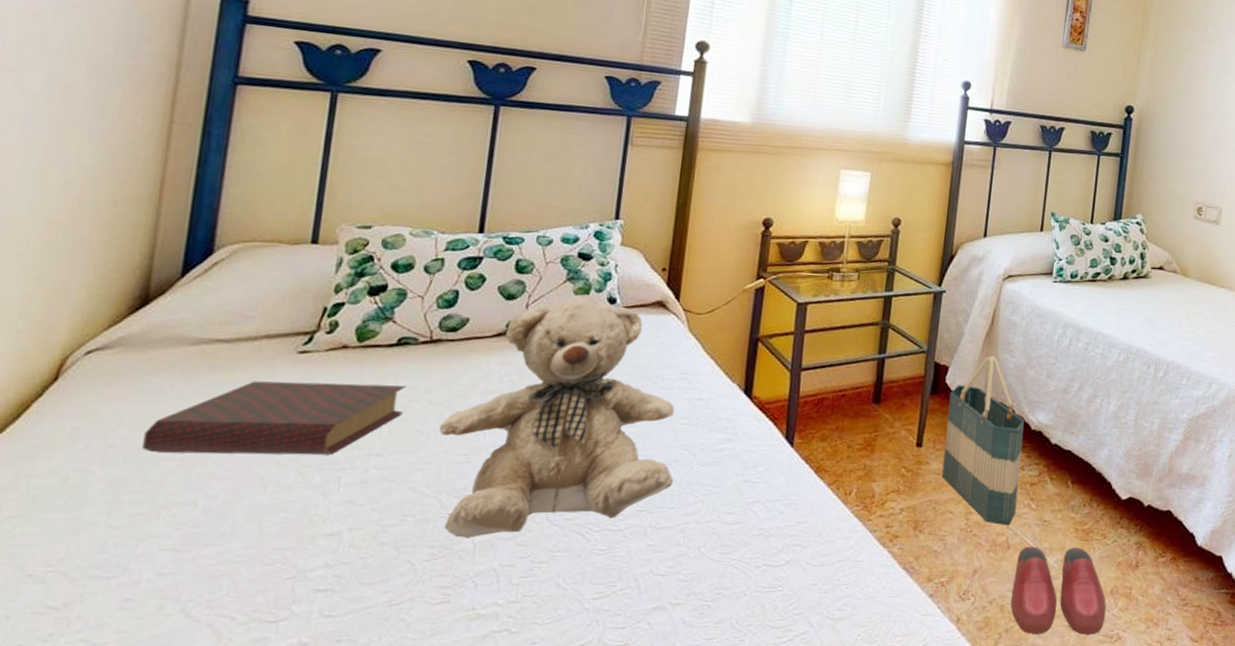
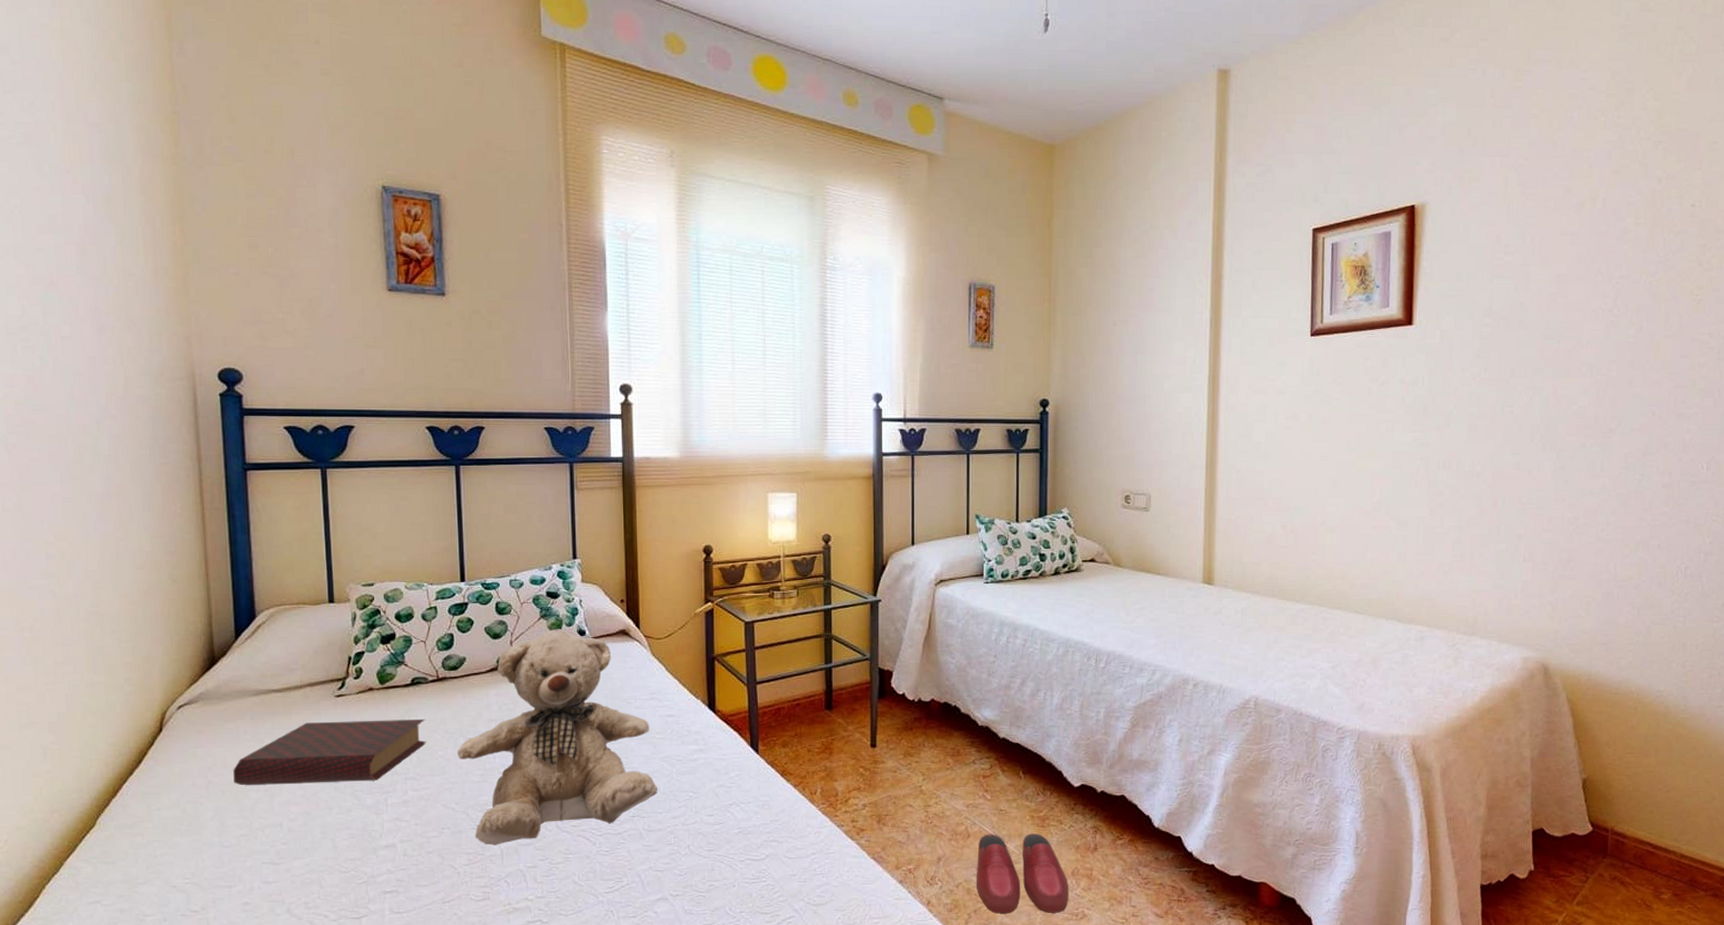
tote bag: present [941,355,1024,525] -> none [897,658,972,815]

